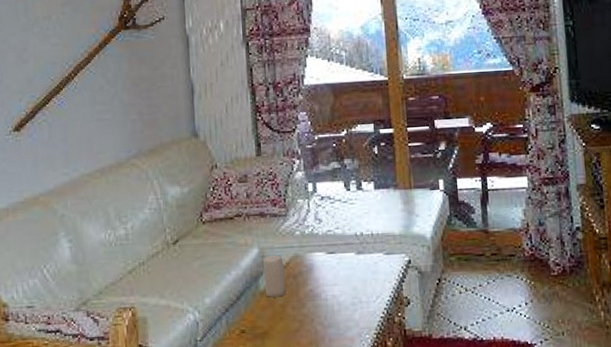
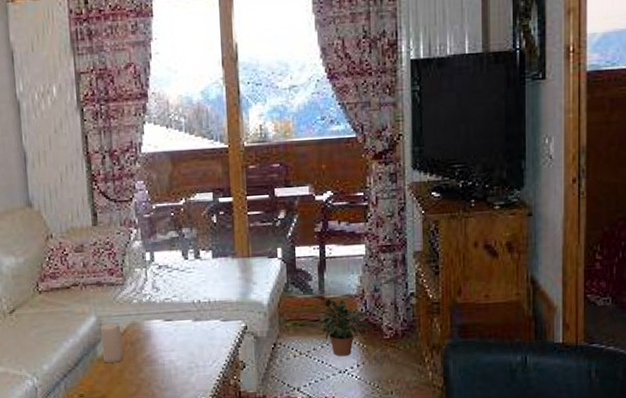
potted plant: none [482,232,538,294] -> present [317,298,371,357]

